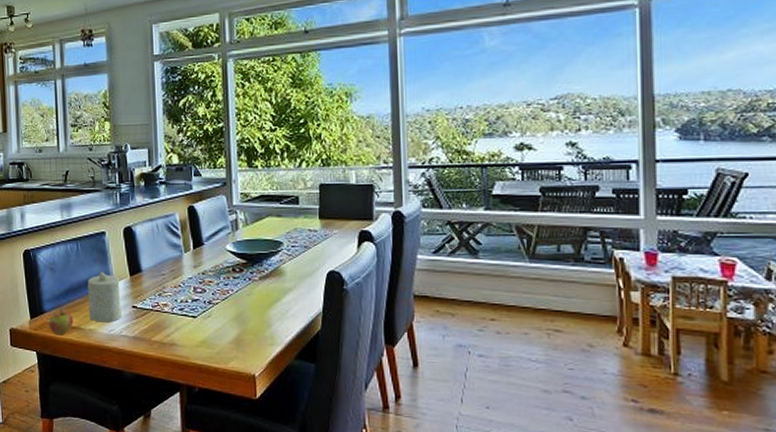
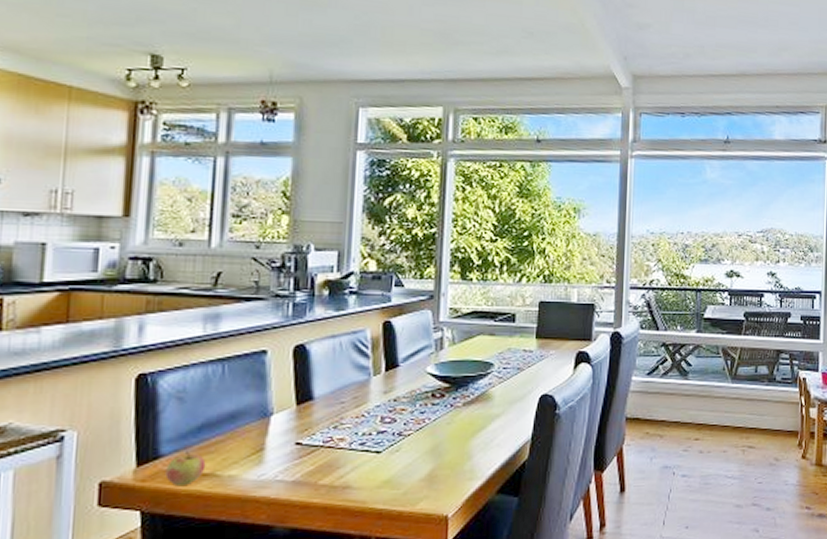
candle: present [88,272,122,323] -> none [231,401,281,466]

